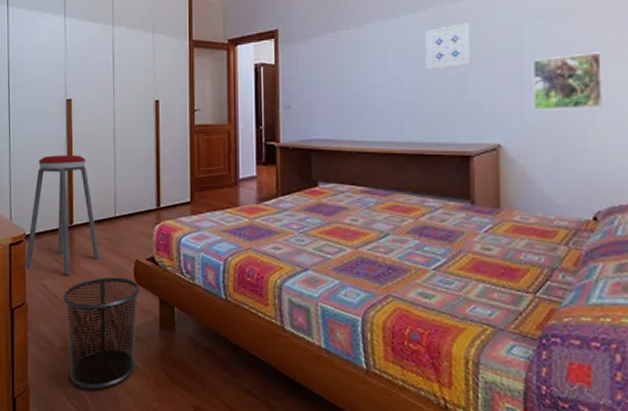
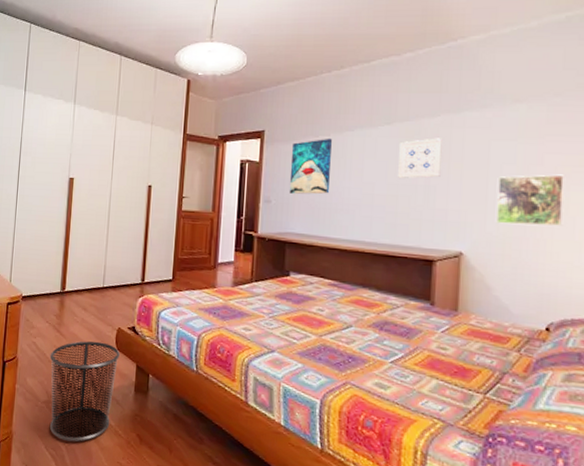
music stool: present [25,155,101,275] -> none [19,227,87,336]
wall art: none [309,32,353,96] -> present [289,138,332,194]

